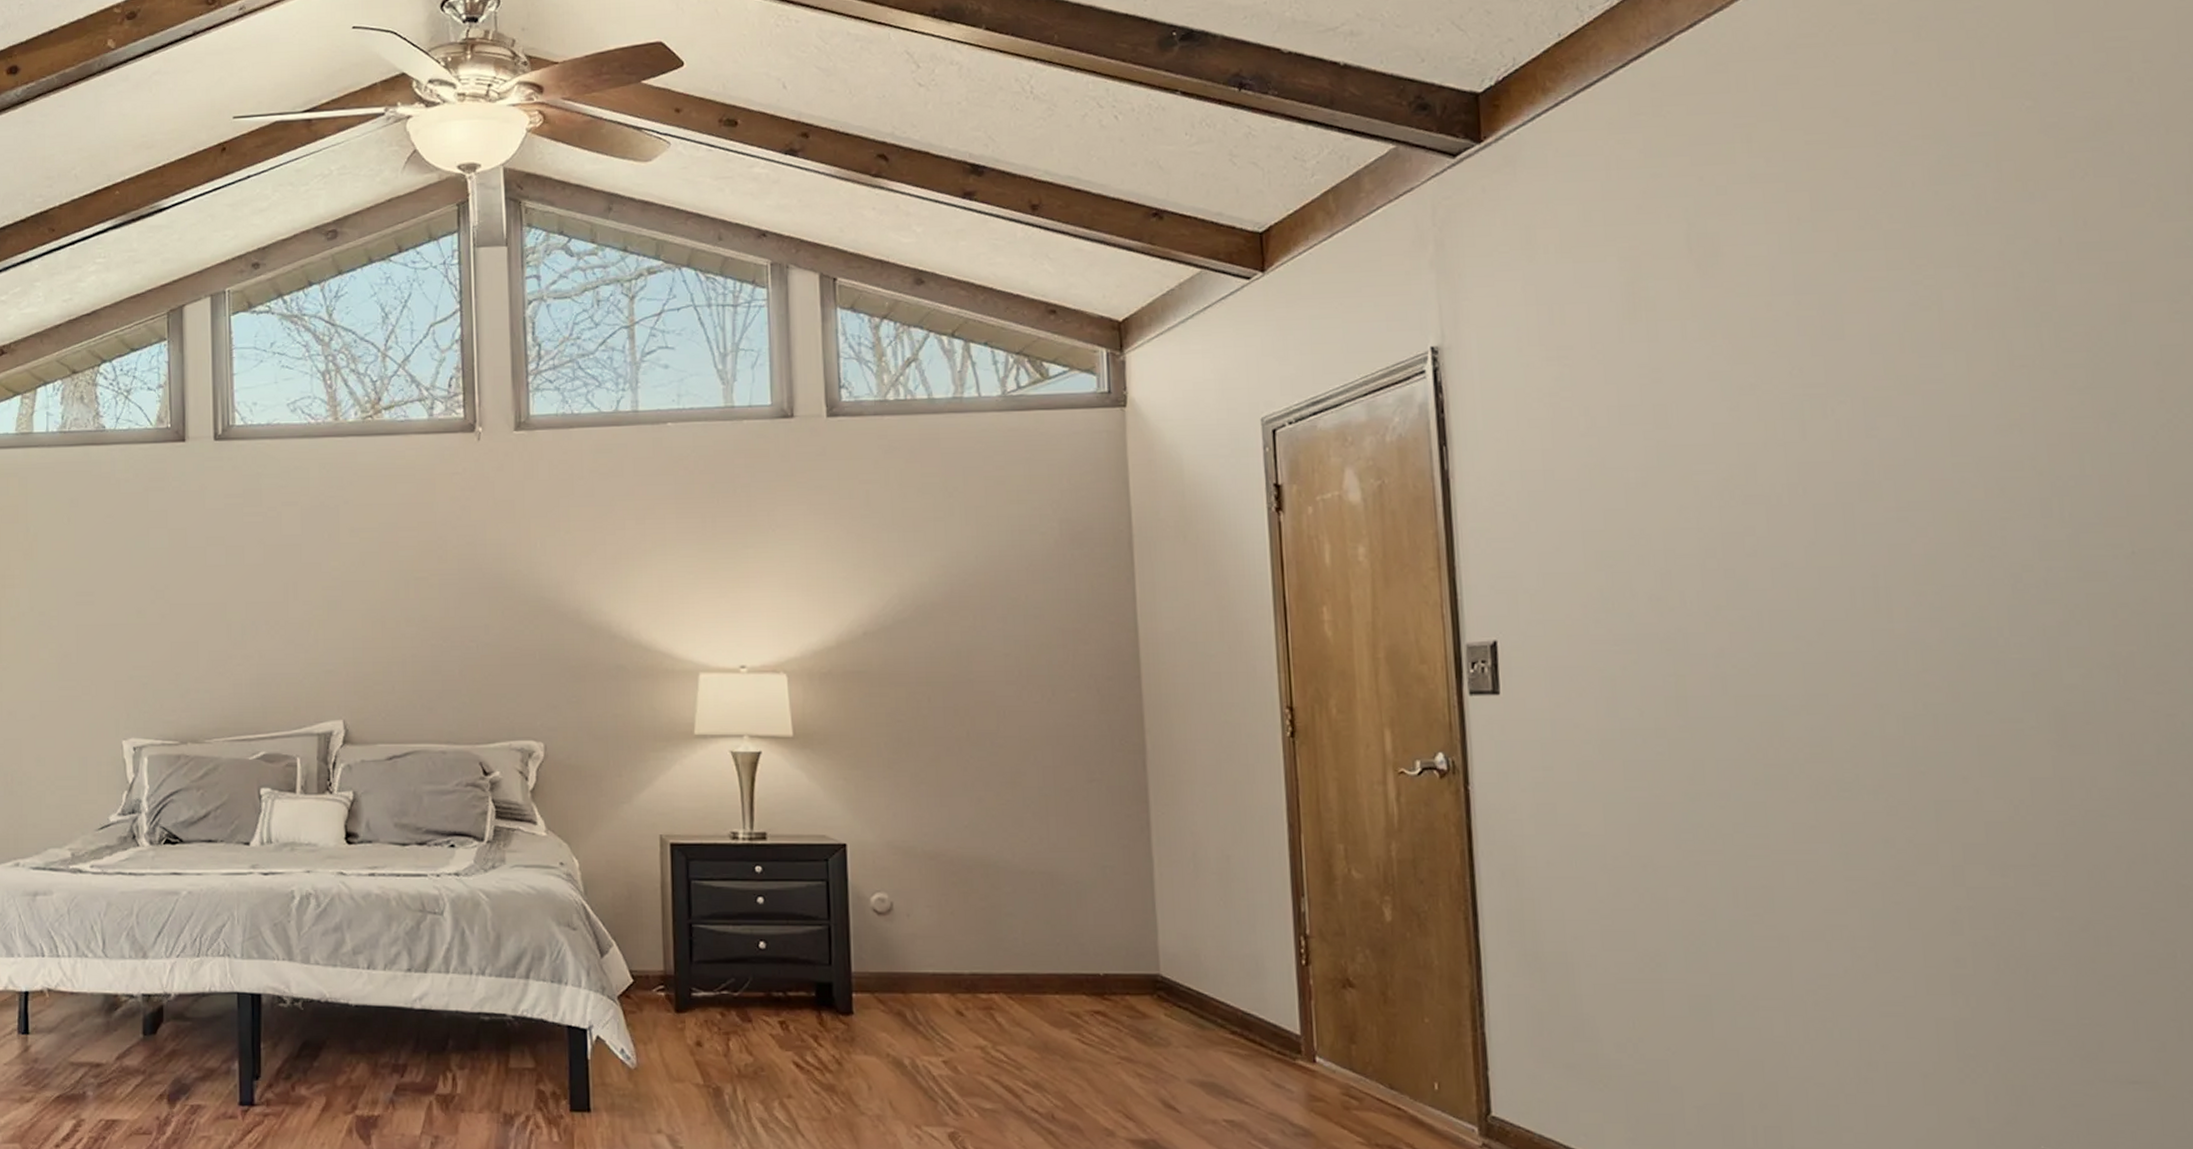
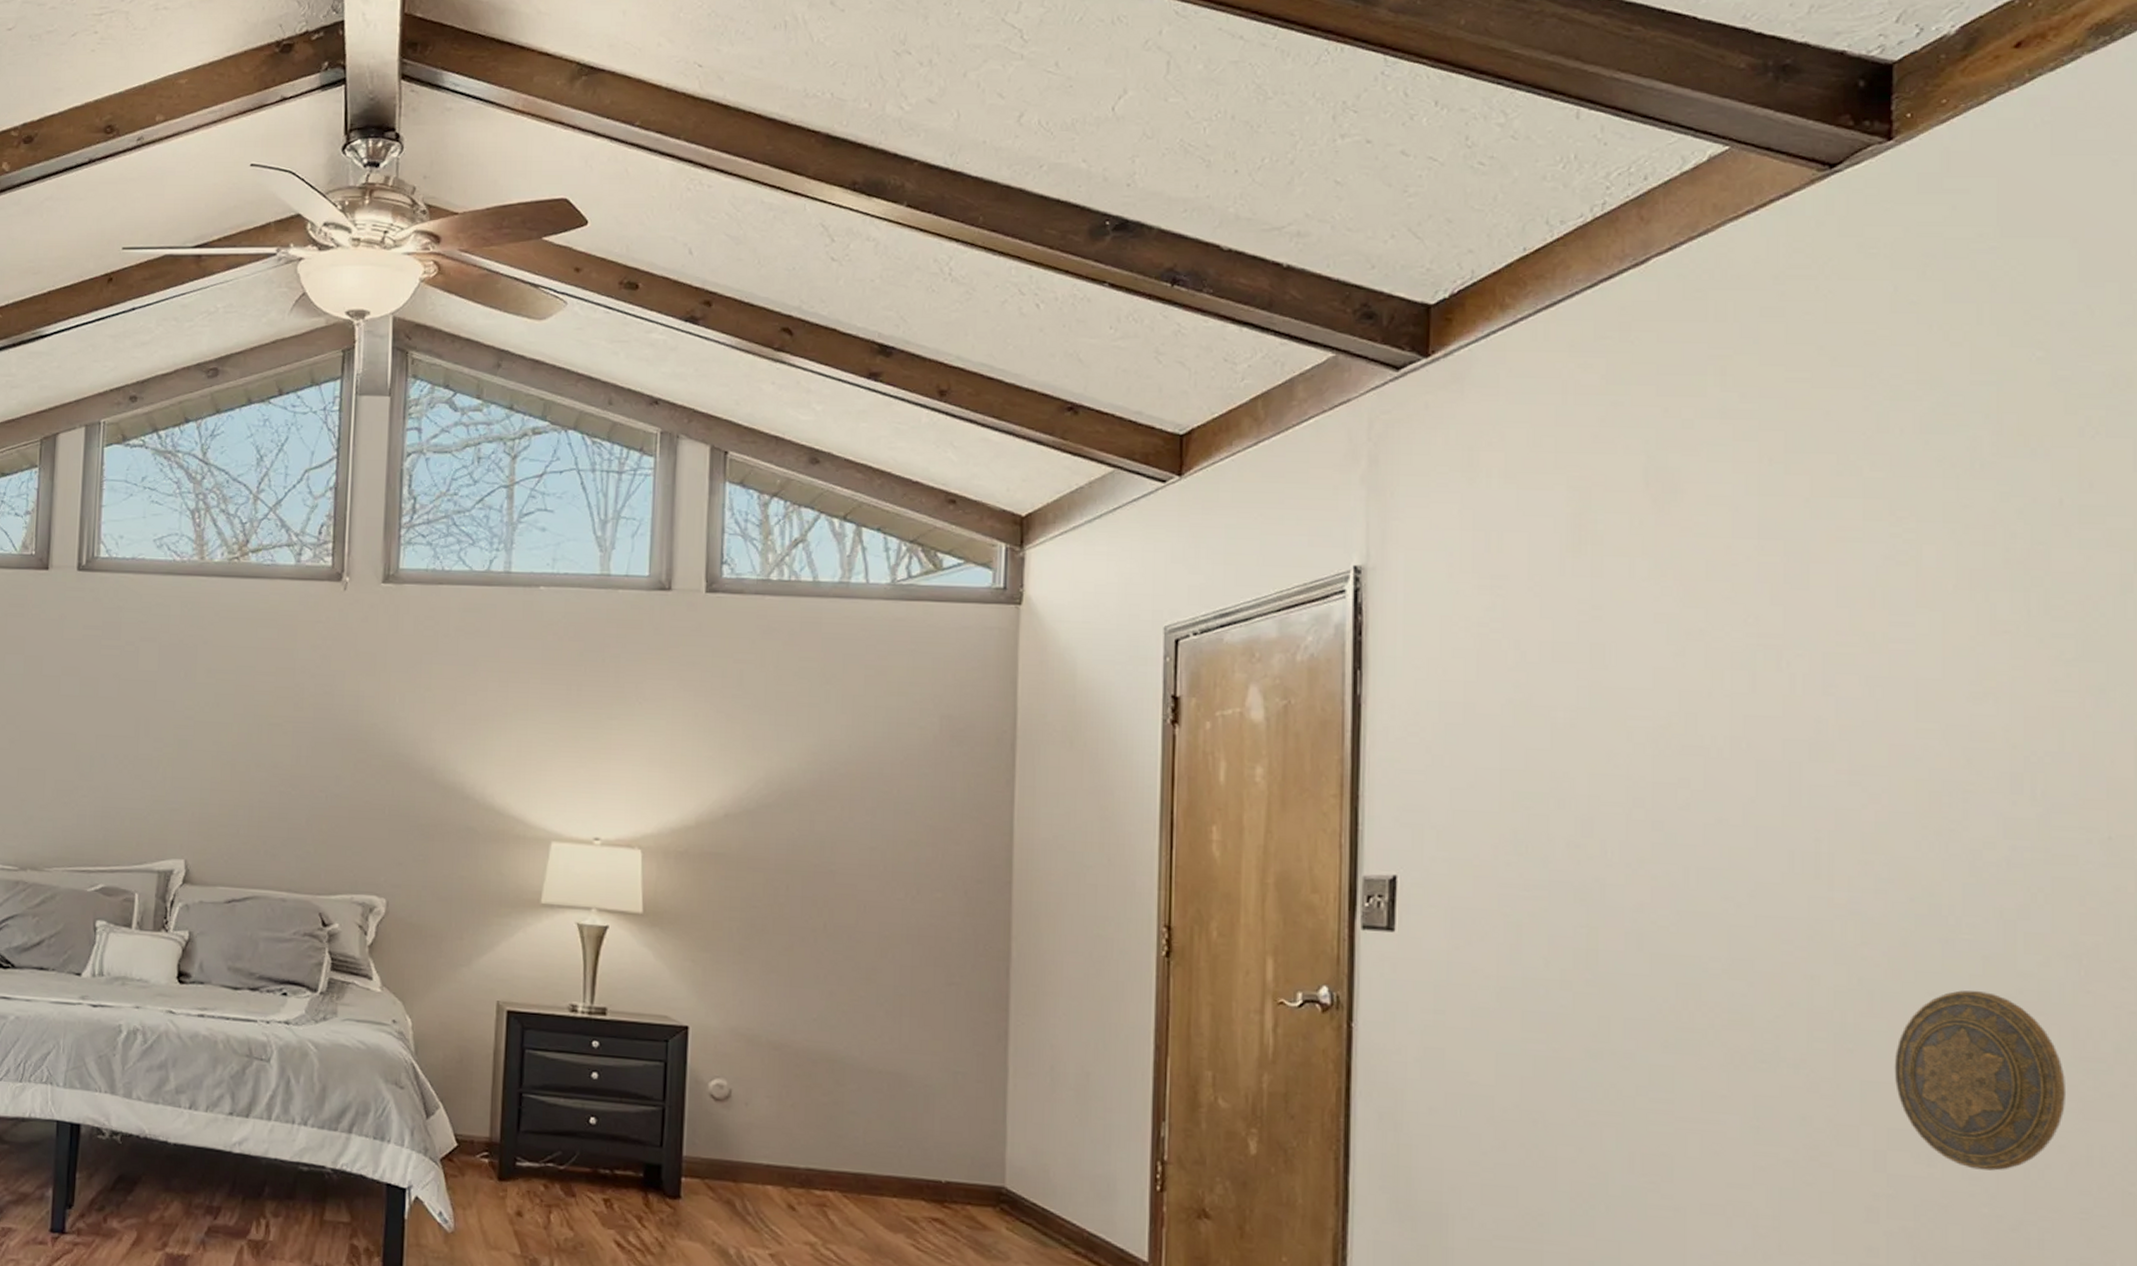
decorative plate: none [1962,706,2118,875] -> present [1894,990,2065,1171]

